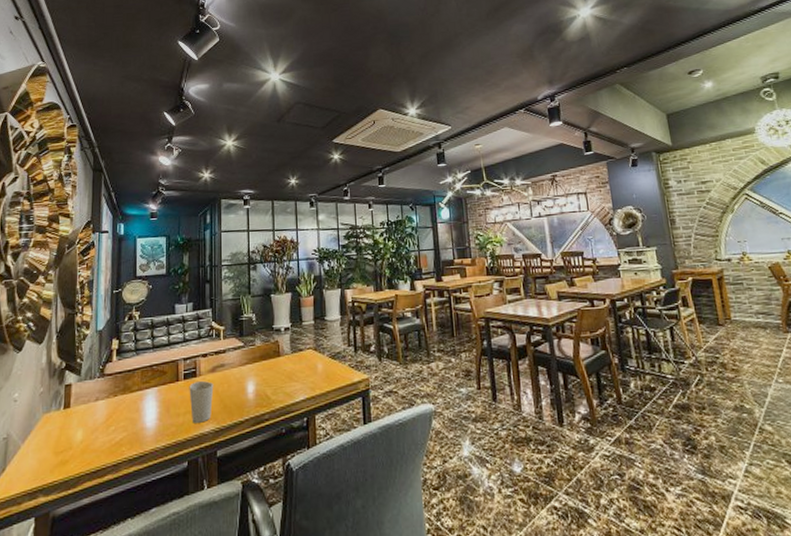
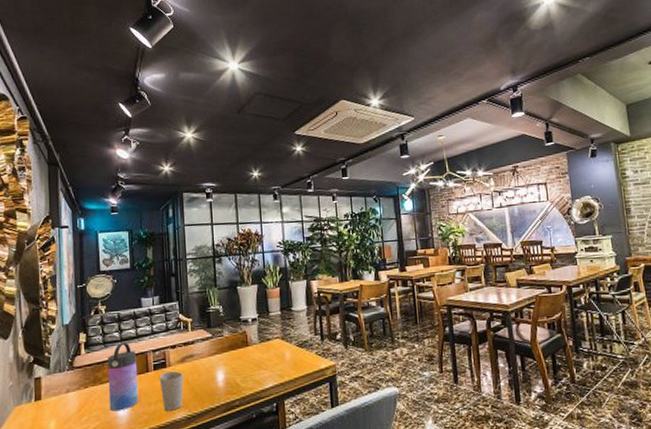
water bottle: none [137,350,168,422] -> present [107,342,139,412]

